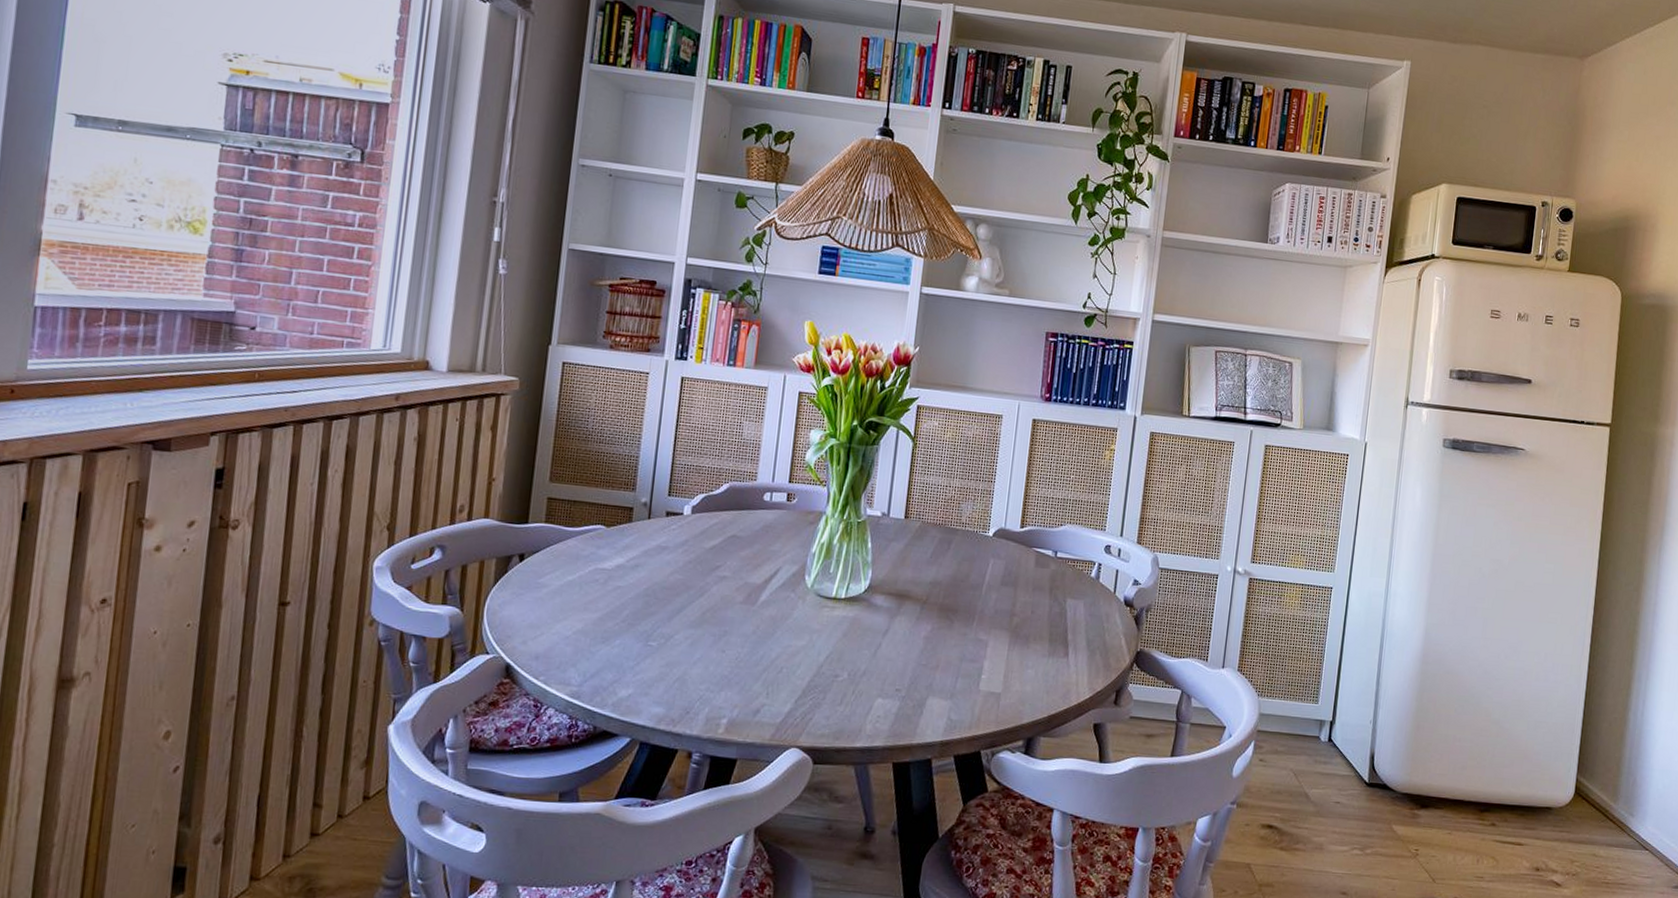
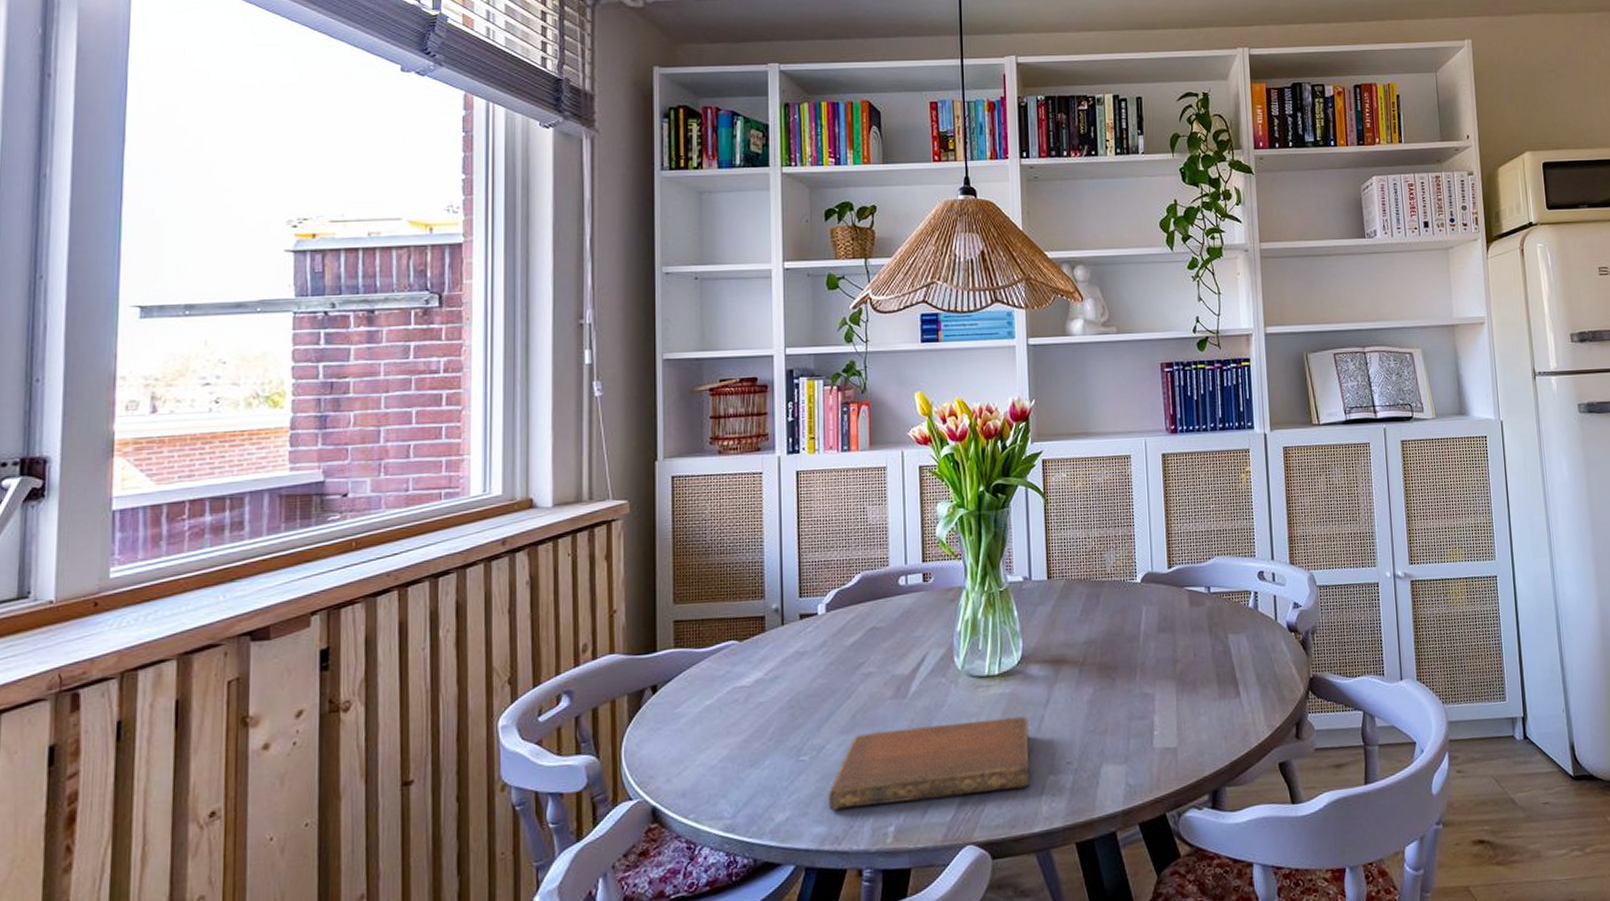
notebook: none [669,631,866,705] -> present [828,716,1030,811]

